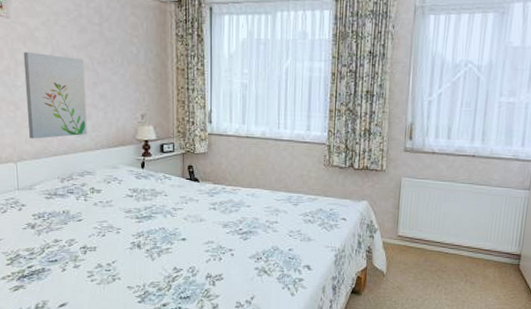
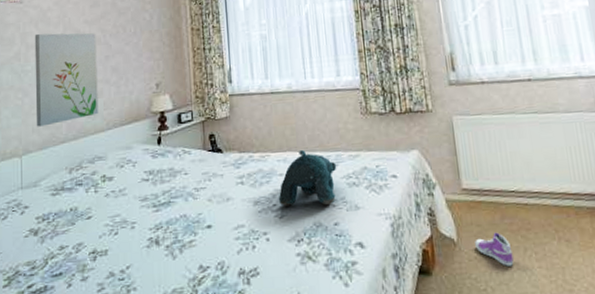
teddy bear: none [244,189,297,235] -> present [278,150,337,206]
sneaker: none [399,271,428,296] -> present [475,232,514,266]

